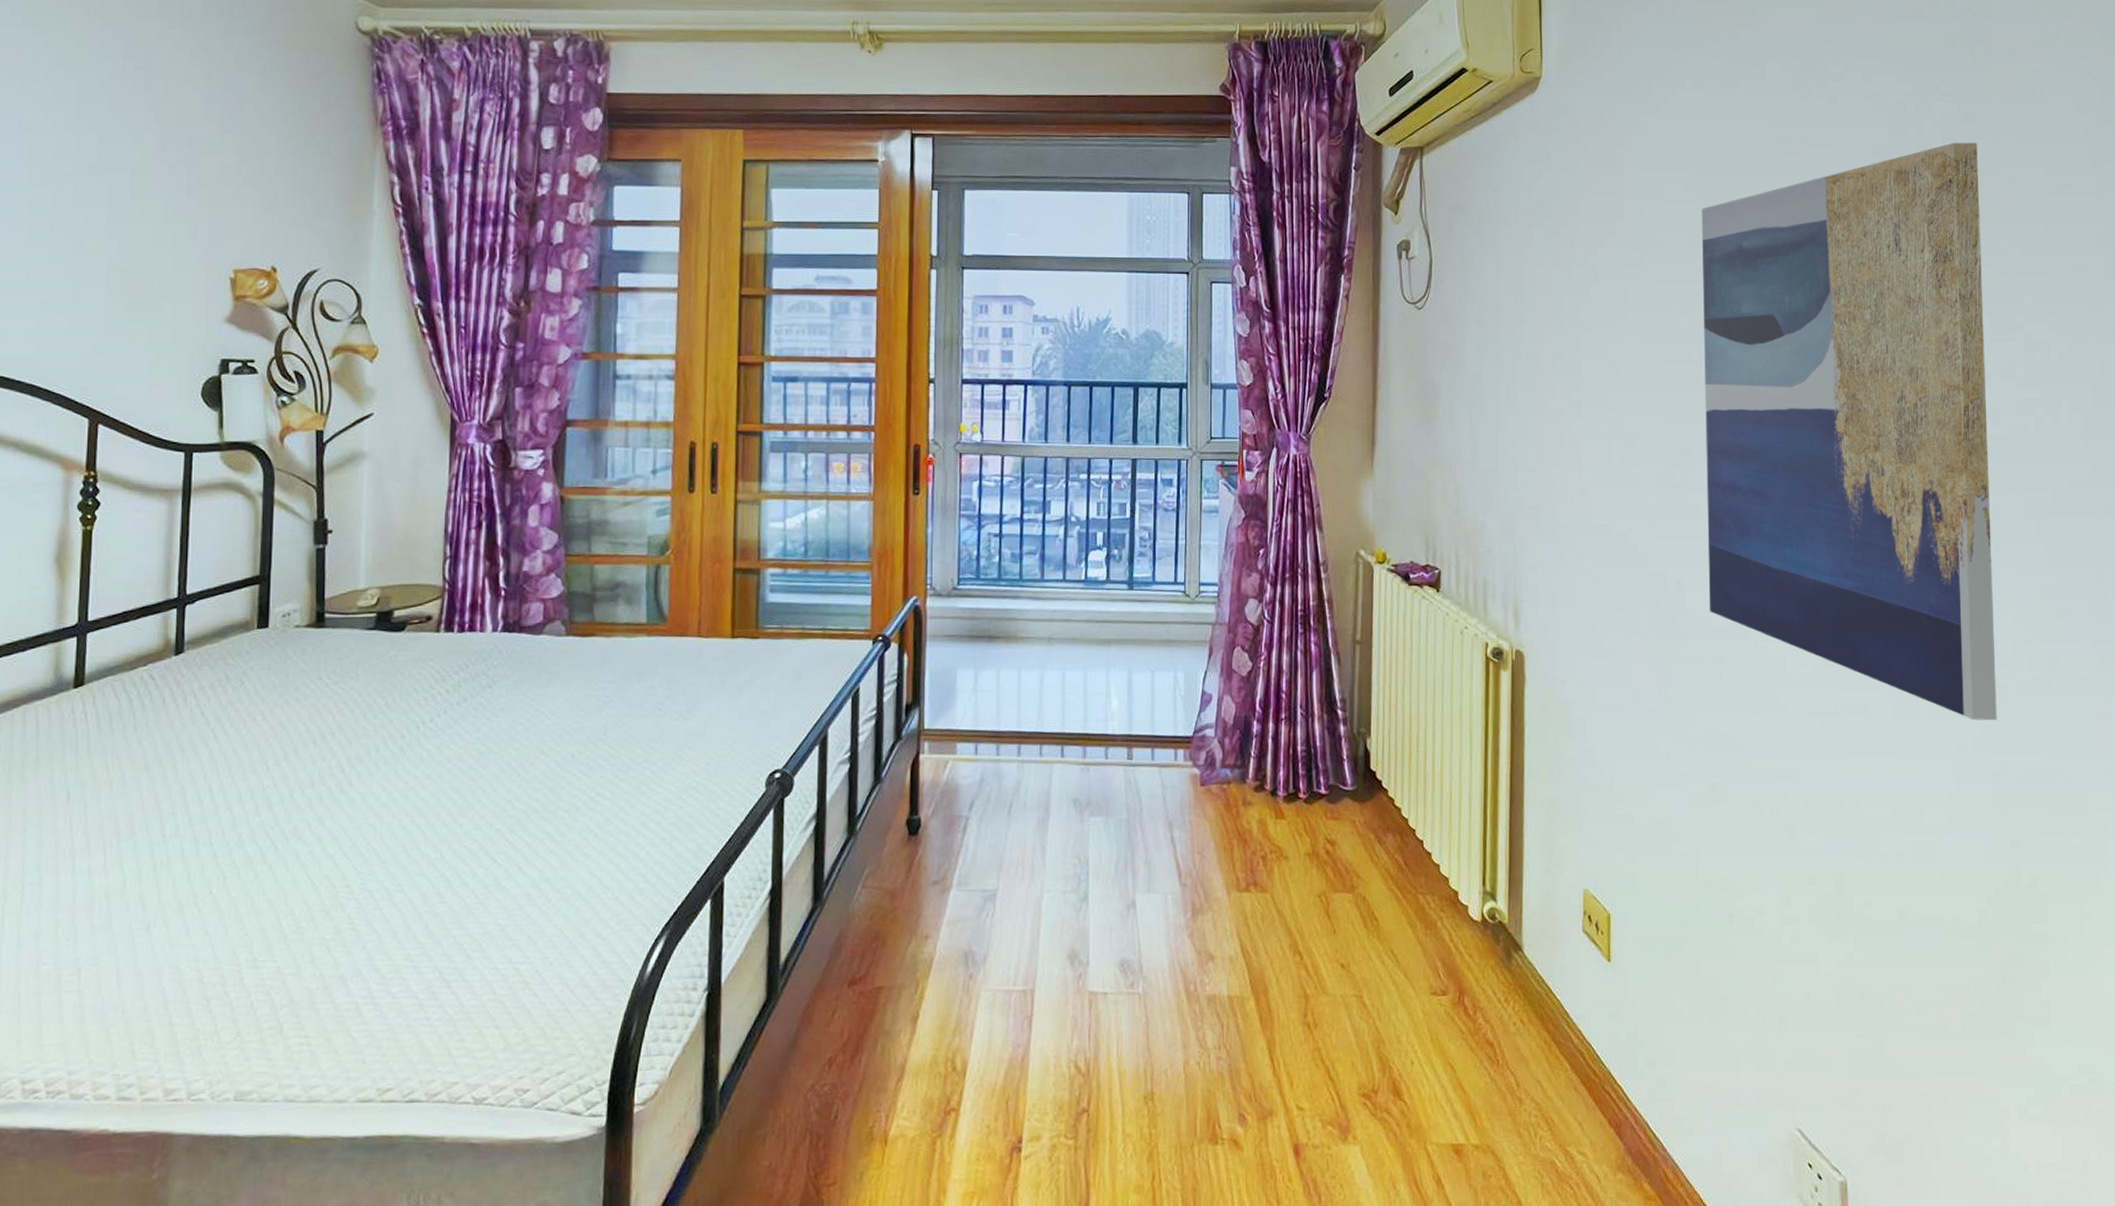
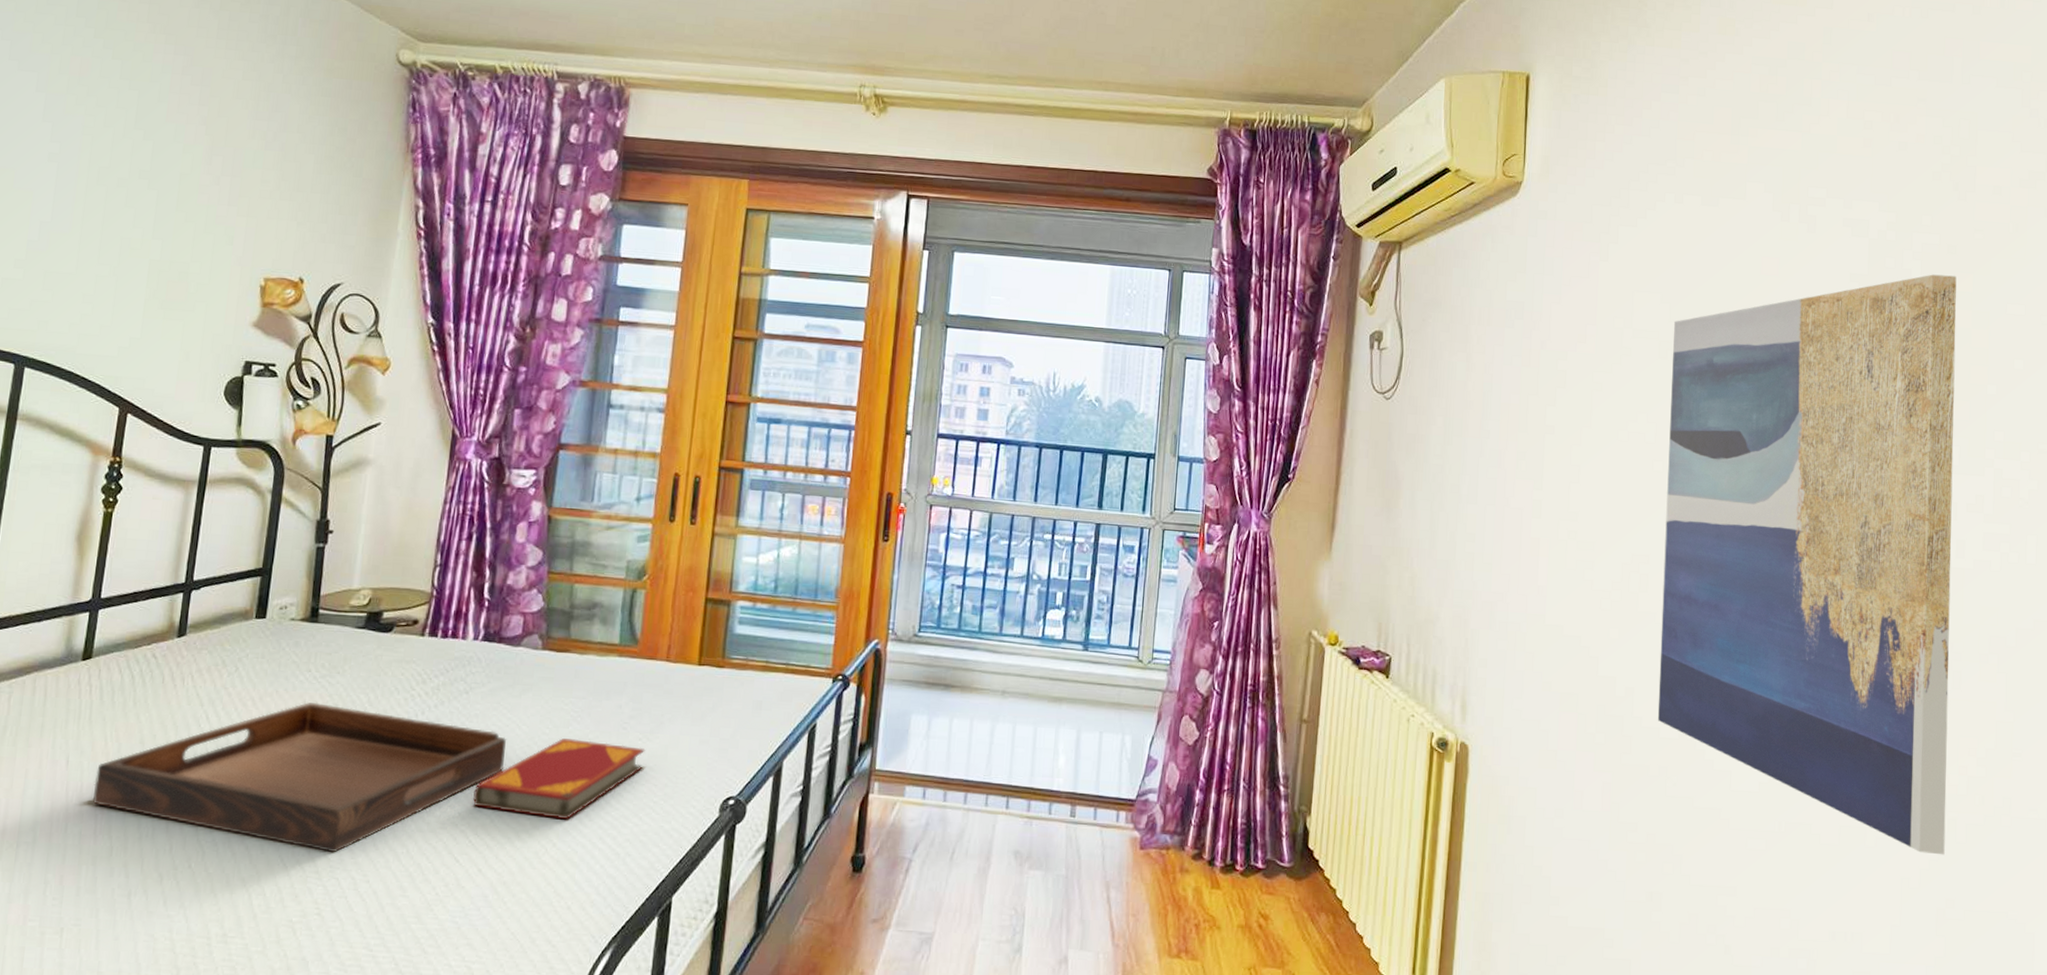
serving tray: none [99,710,537,865] -> present [93,702,507,853]
hardback book: none [505,725,683,809] -> present [473,738,646,820]

